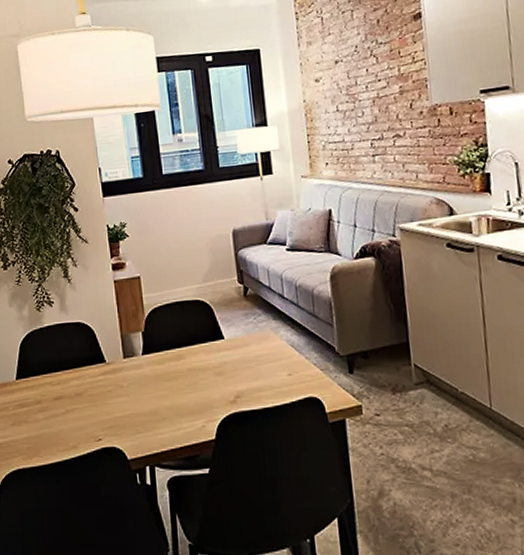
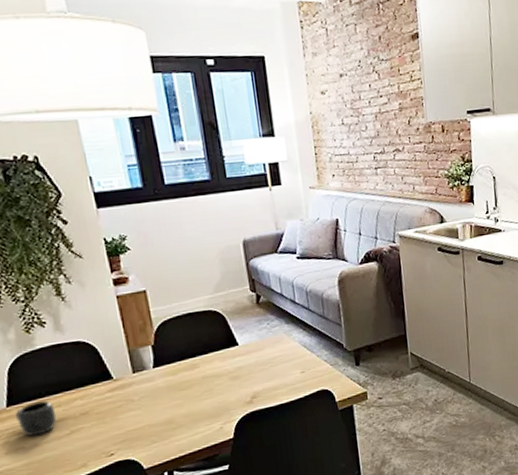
mug: none [22,377,56,411] -> present [15,400,57,437]

